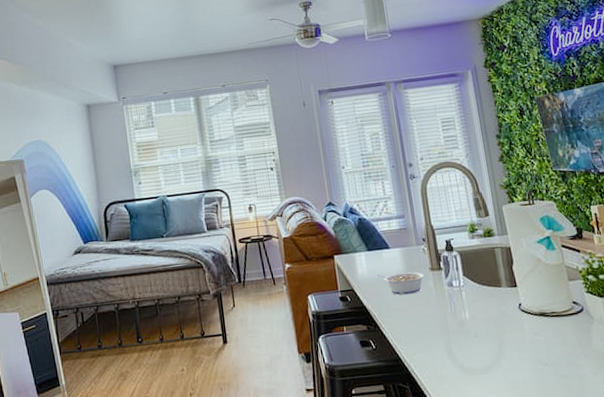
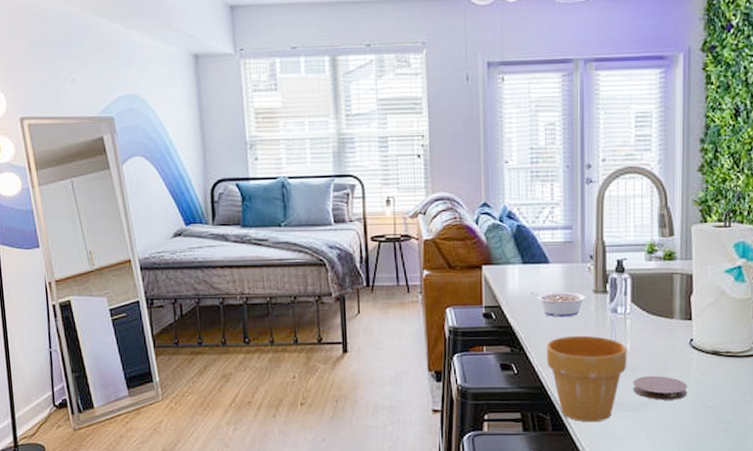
flower pot: none [397,308,469,389] -> present [546,335,628,423]
coaster: none [476,339,525,362] -> present [632,376,687,400]

